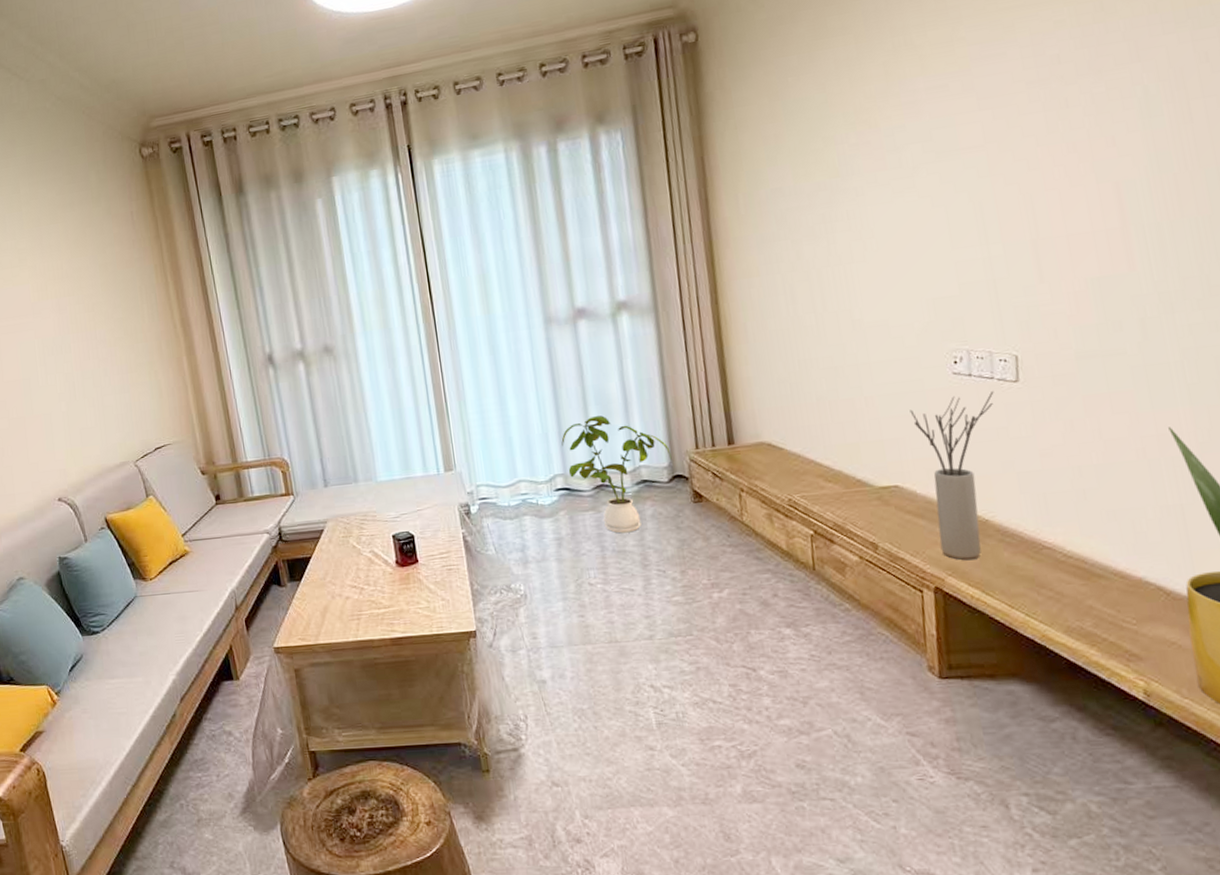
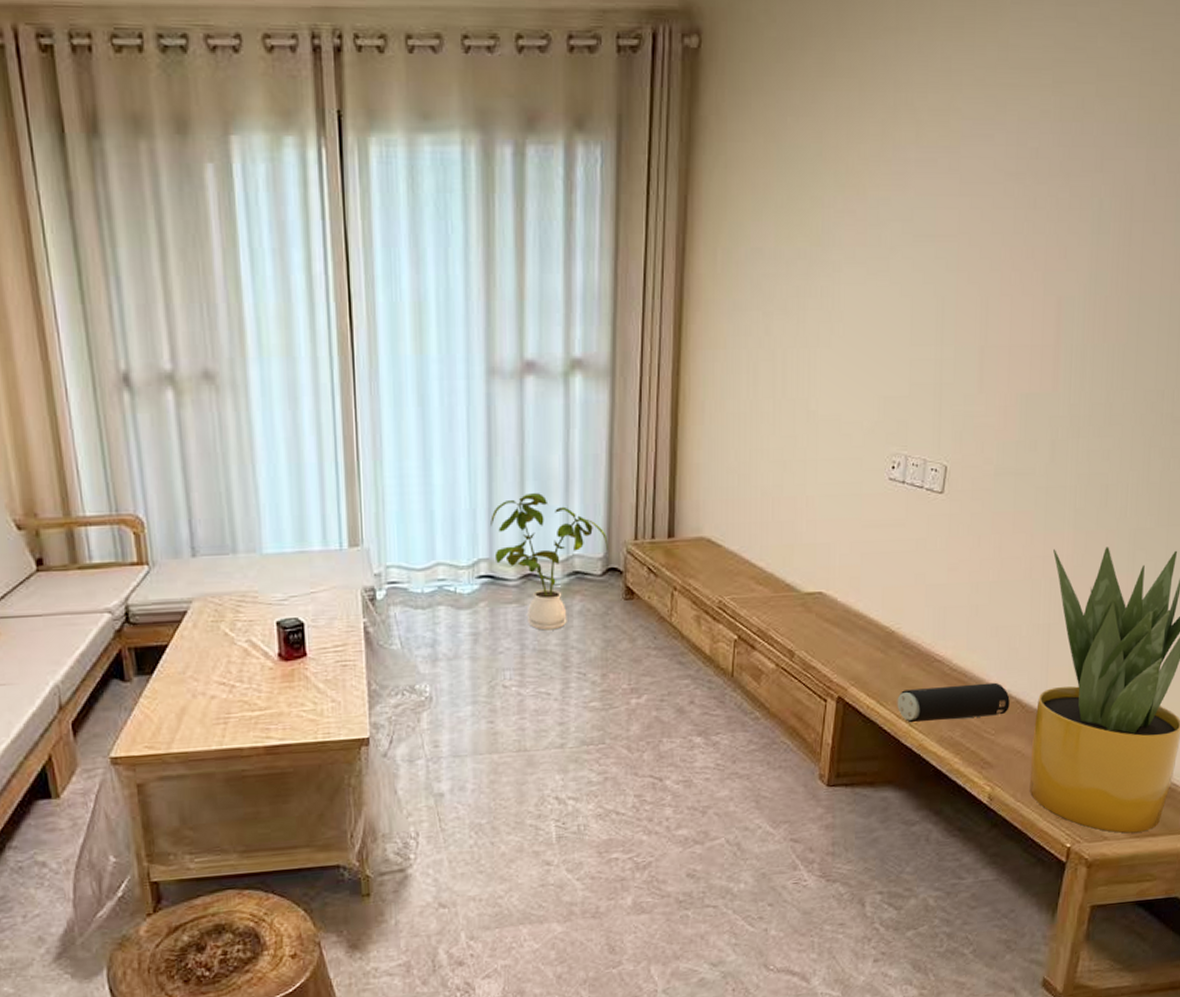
vase: present [910,390,994,561] -> none [845,500,921,671]
speaker: none [1005,568,1150,613] -> present [897,682,1010,723]

